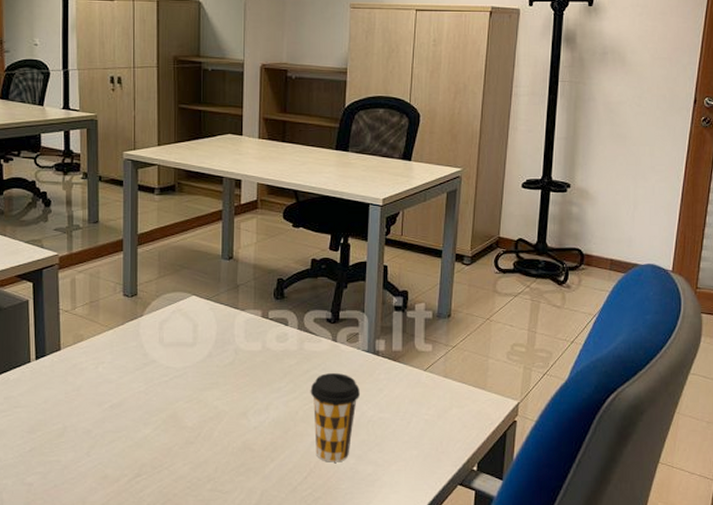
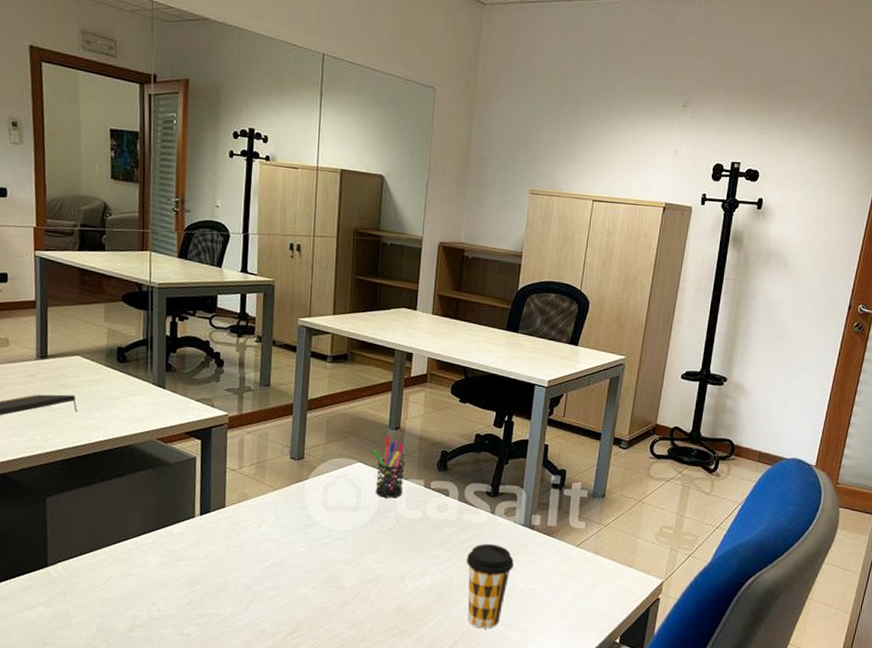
pen holder: none [206,267,241,331] -> present [372,436,405,498]

